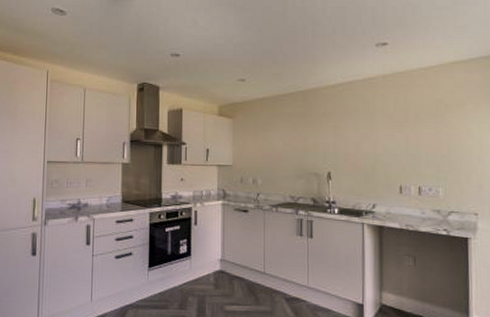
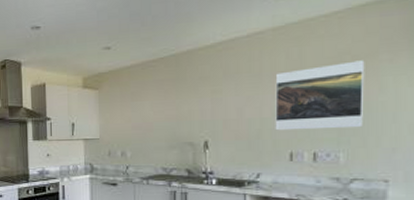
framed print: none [386,109,456,167] -> present [275,60,365,131]

